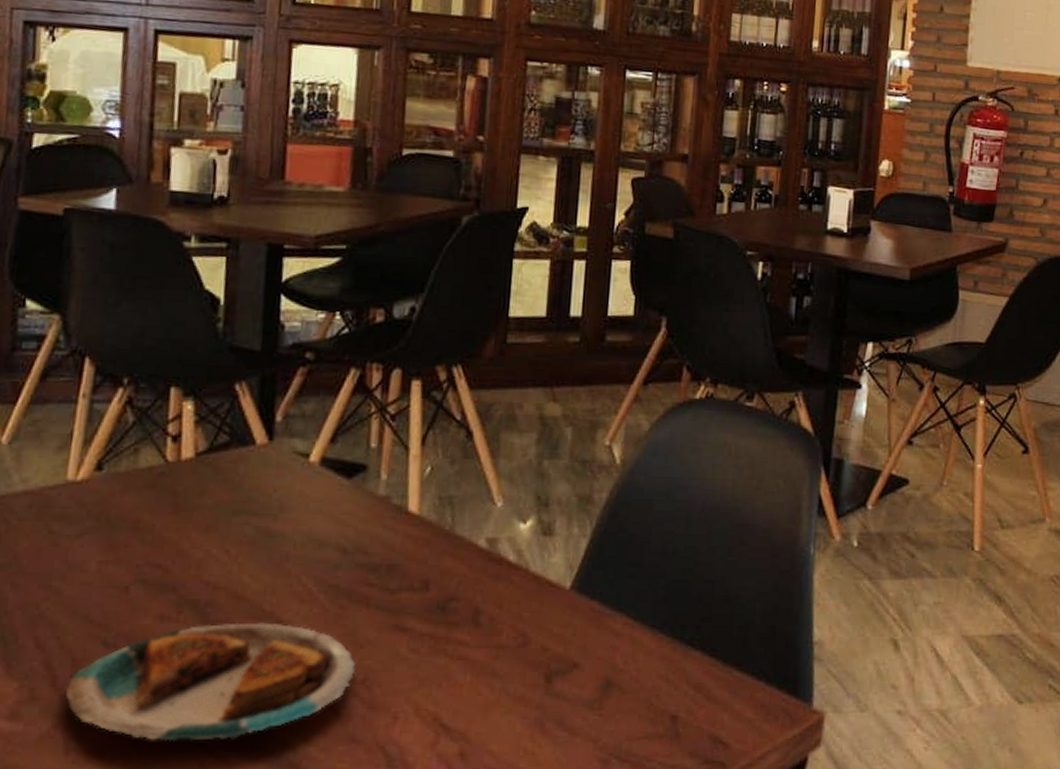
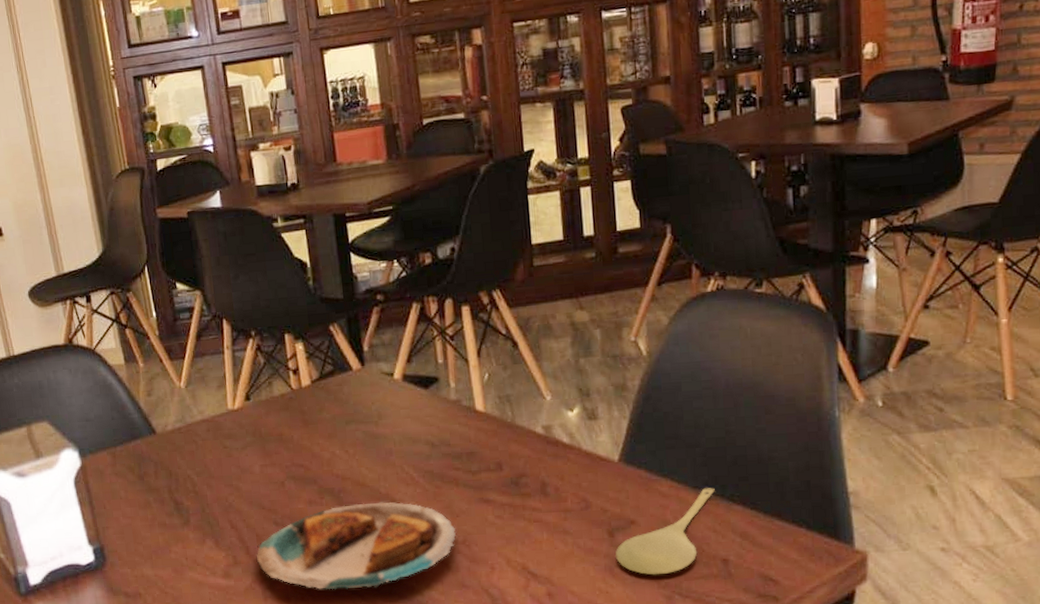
spoon: none [549,628,674,733] -> present [615,488,715,575]

